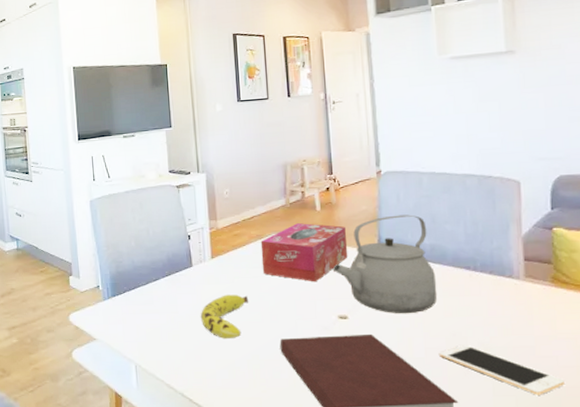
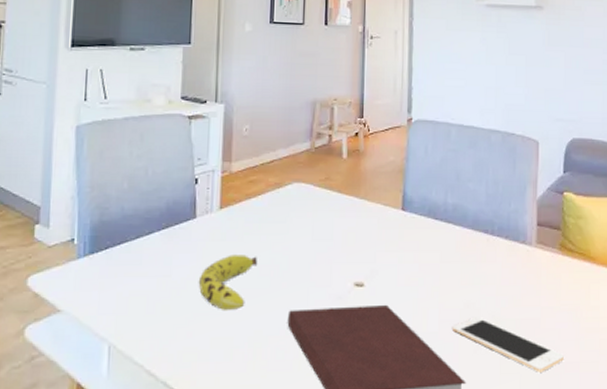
tissue box: present [260,223,348,282] -> none [277,172,372,242]
tea kettle: present [332,214,437,314] -> none [353,169,456,282]

